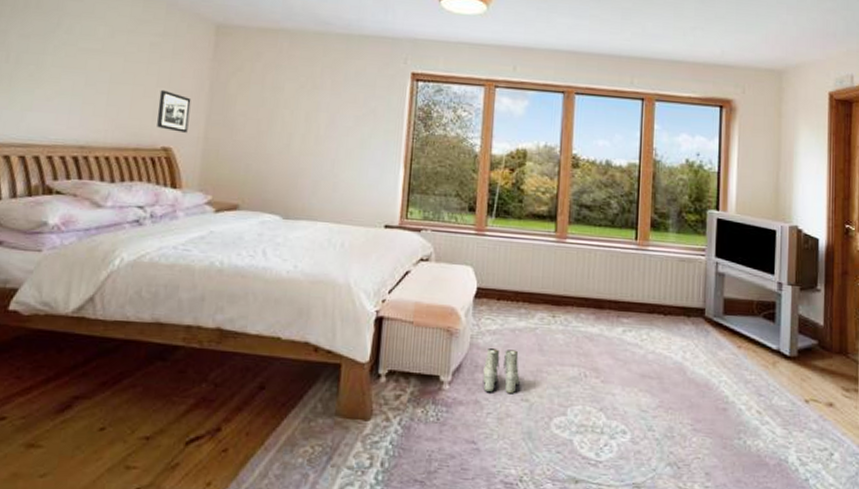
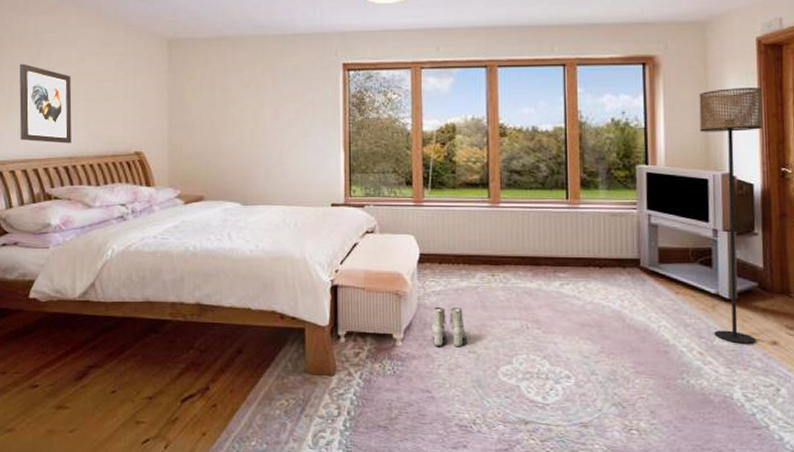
wall art: none [21,32,95,131] -> present [19,63,72,144]
picture frame: present [157,89,191,133] -> none [127,102,154,138]
floor lamp: none [771,139,831,405] -> present [699,87,763,344]

